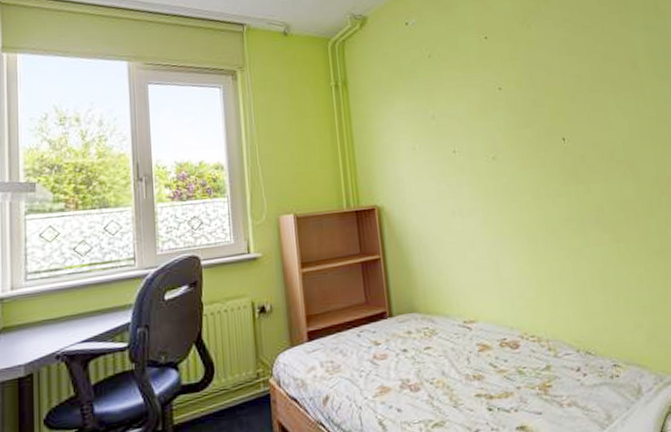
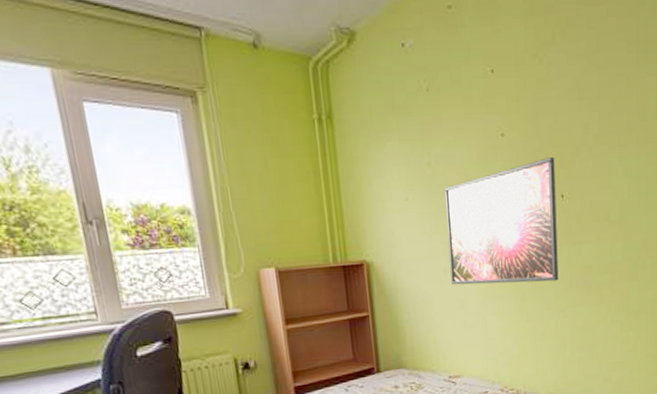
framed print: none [448,104,570,227] -> present [444,156,559,285]

